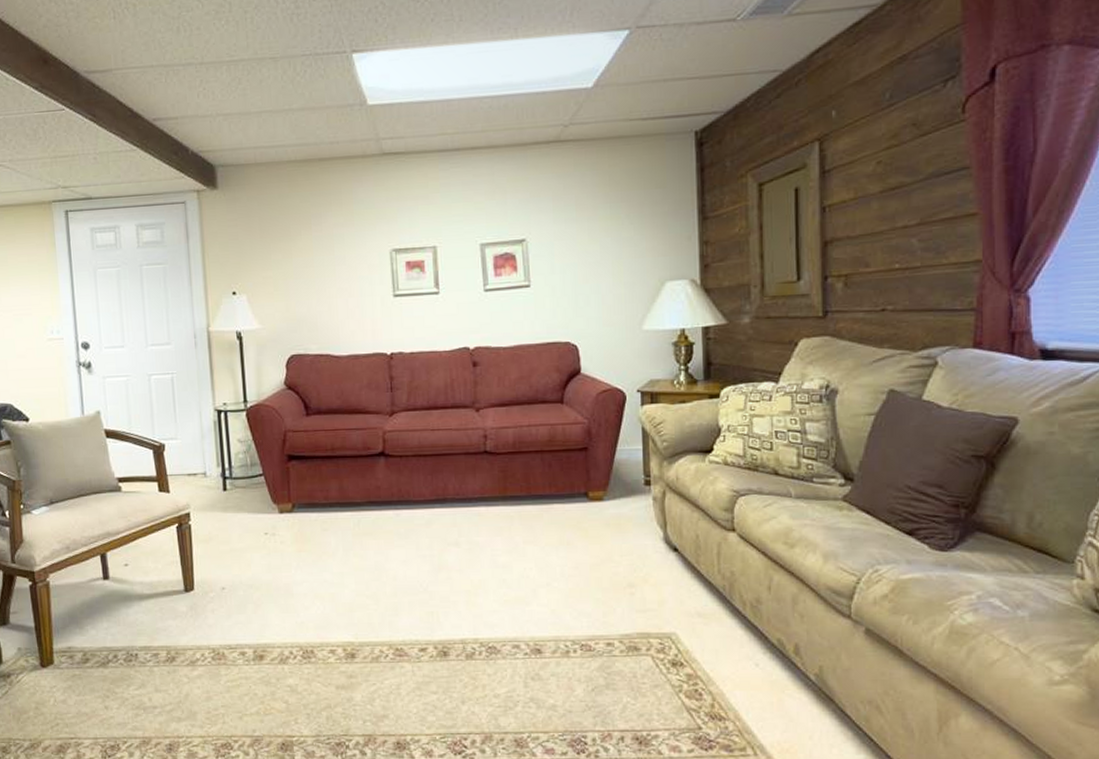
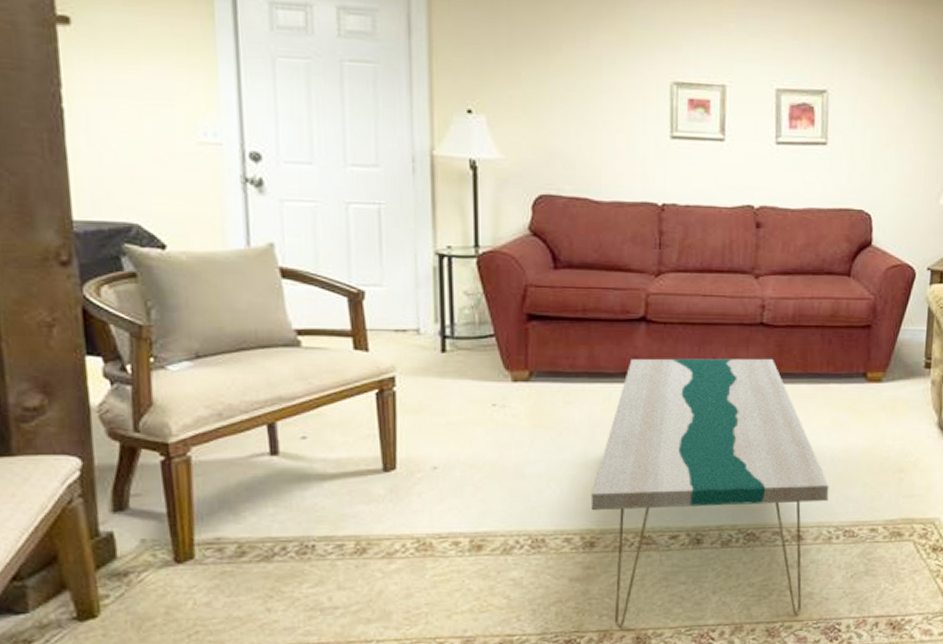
coffee table: none [349,483,563,733] -> present [590,358,829,628]

